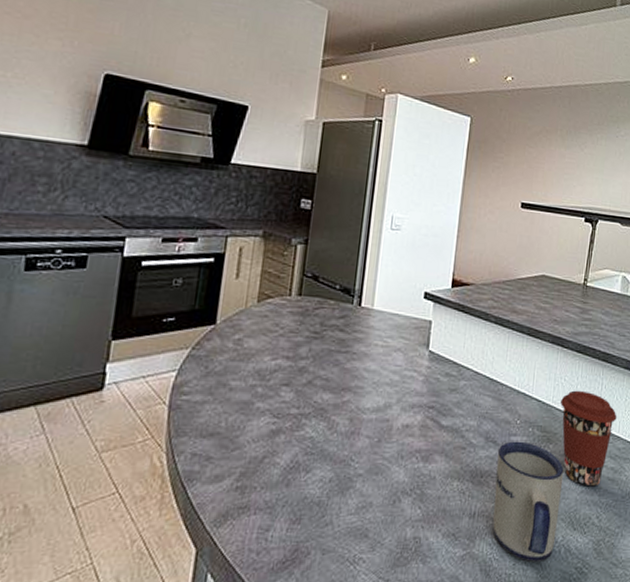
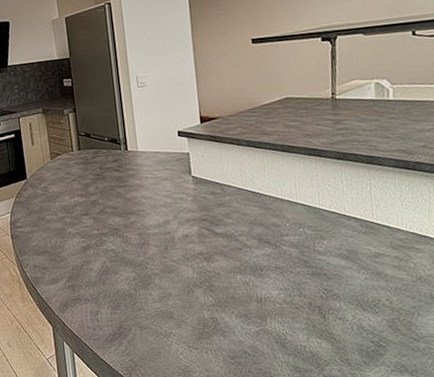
mug: present [492,441,564,562] -> none [273,240,346,336]
coffee cup: present [561,390,617,487] -> none [328,192,393,274]

